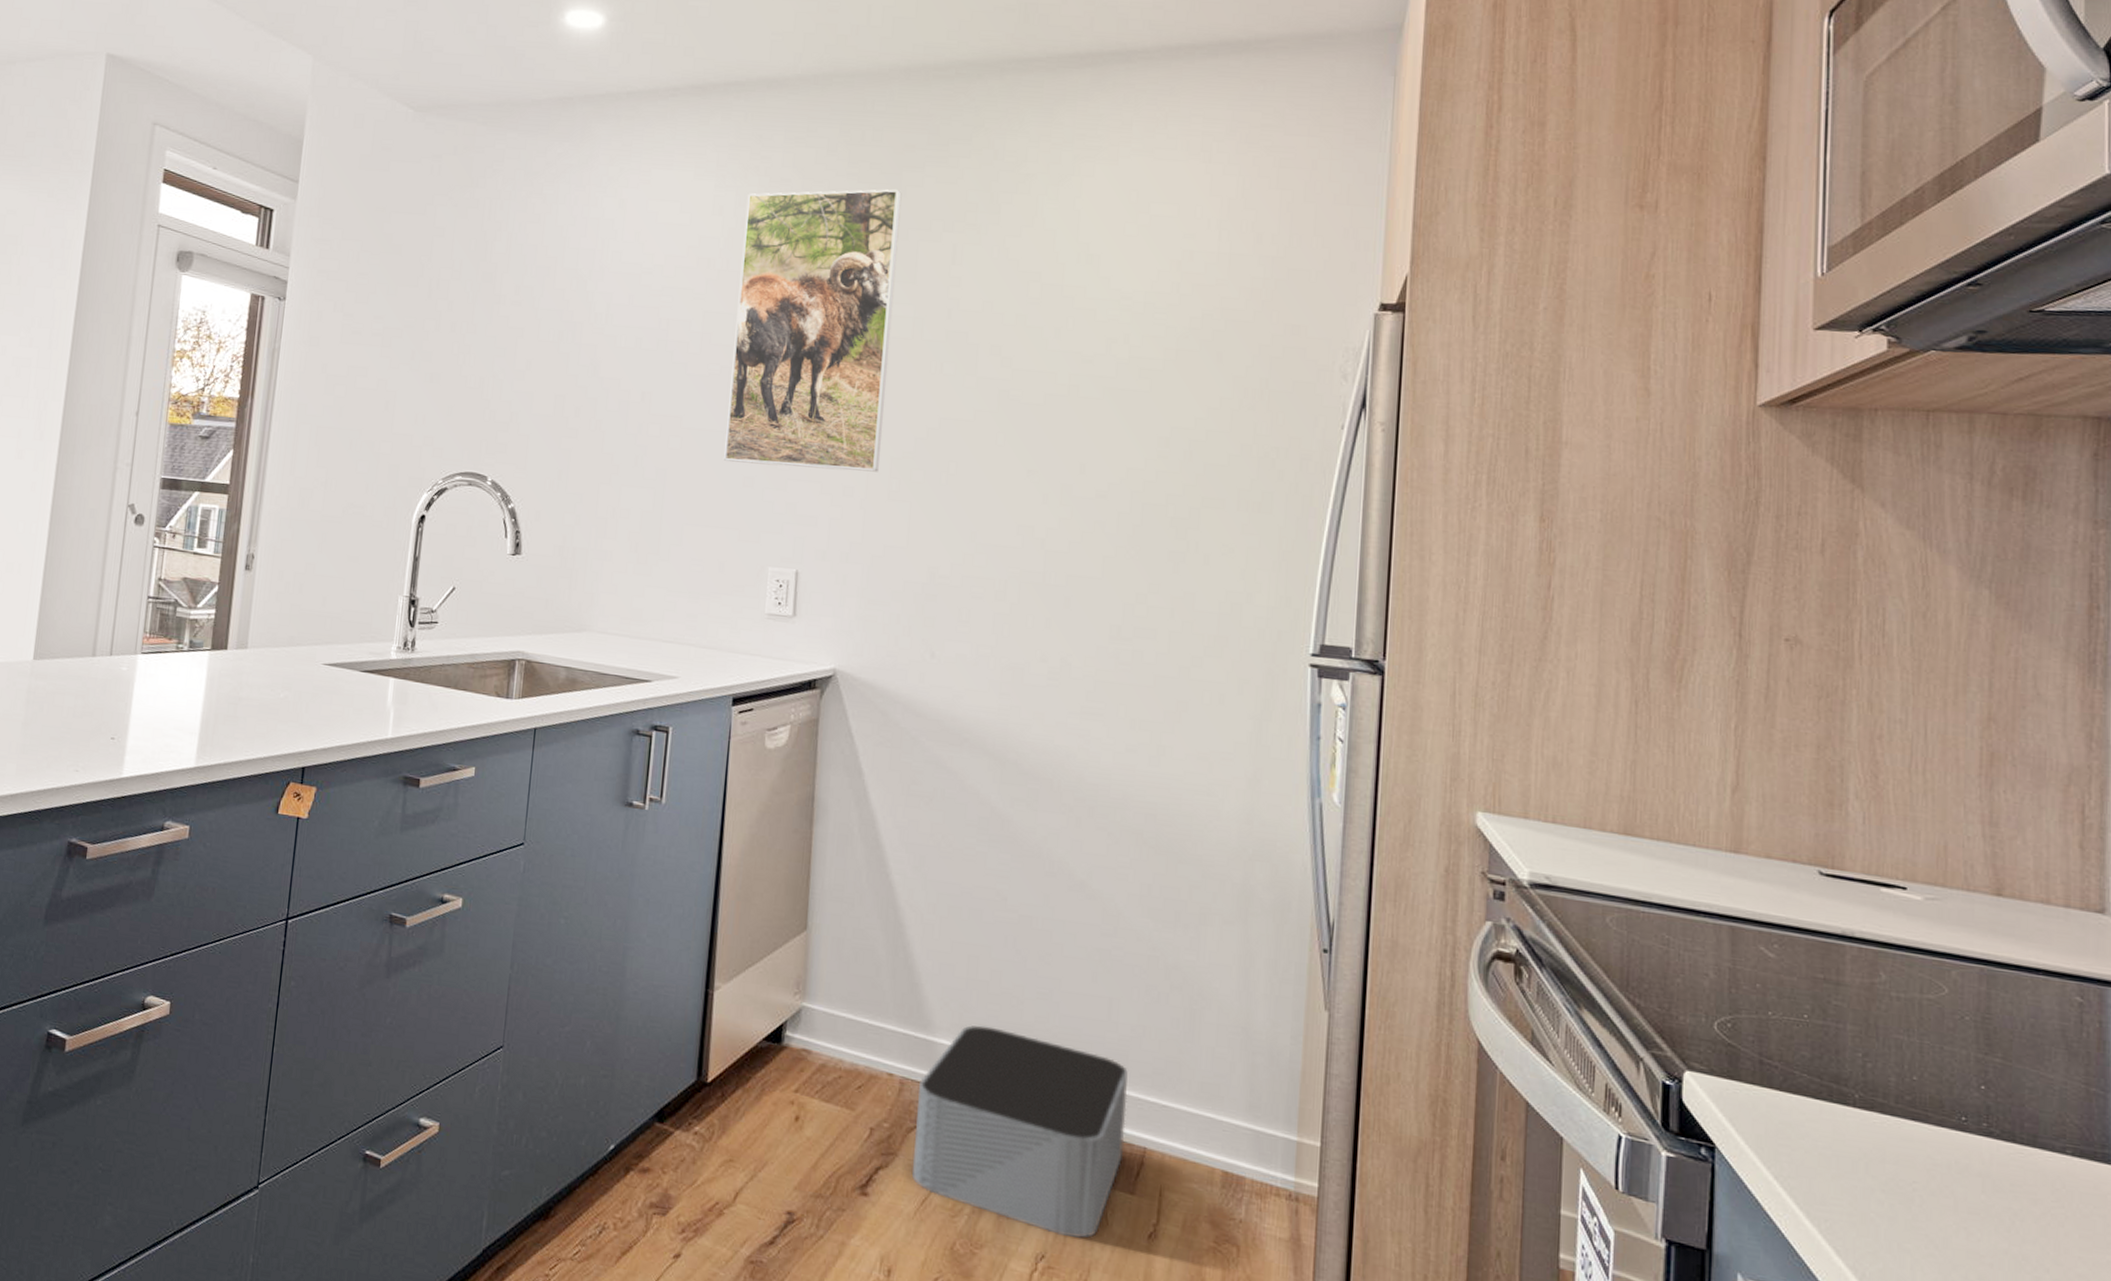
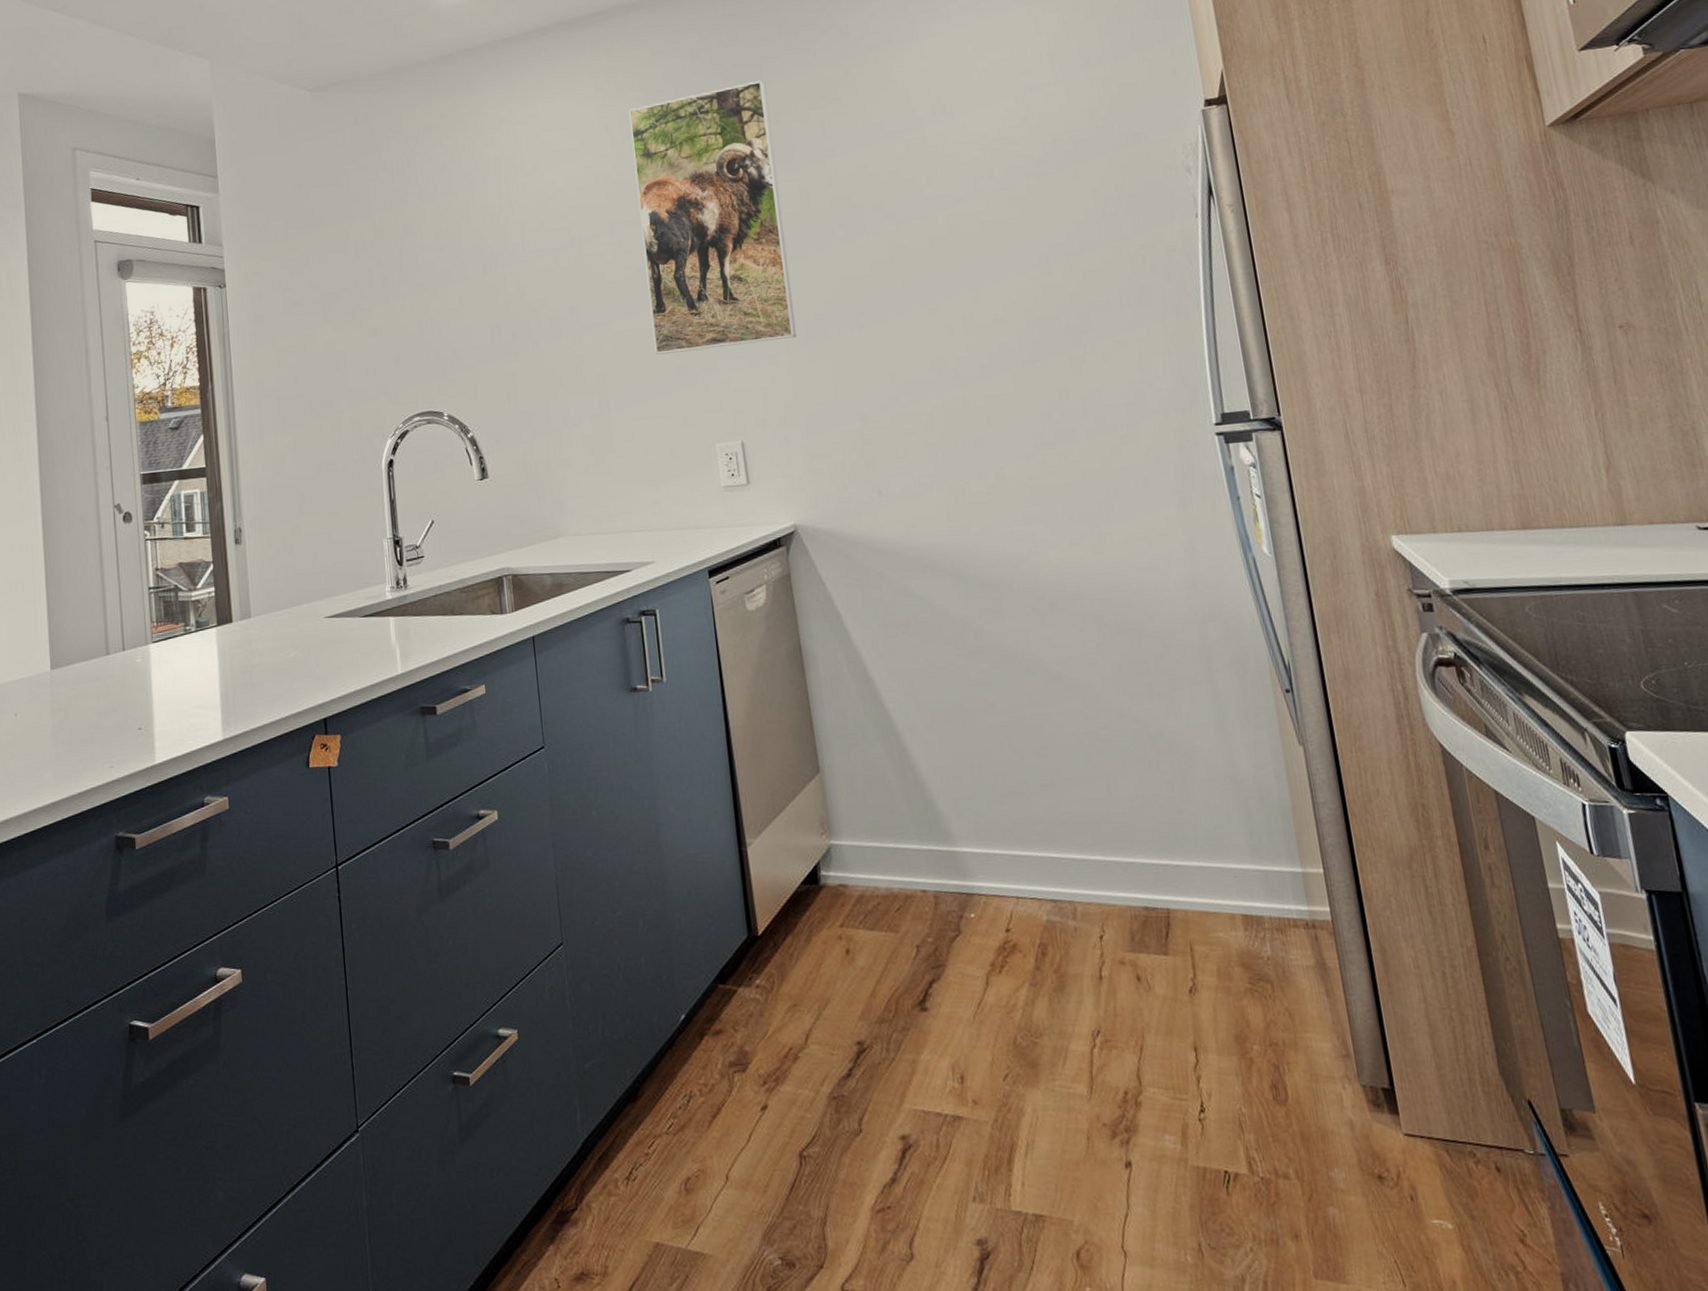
storage bin: present [911,1025,1128,1239] -> none [952,826,1151,1008]

